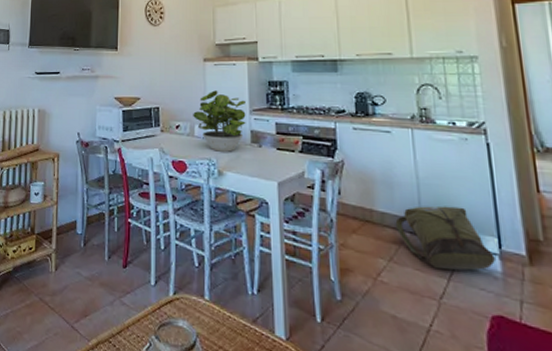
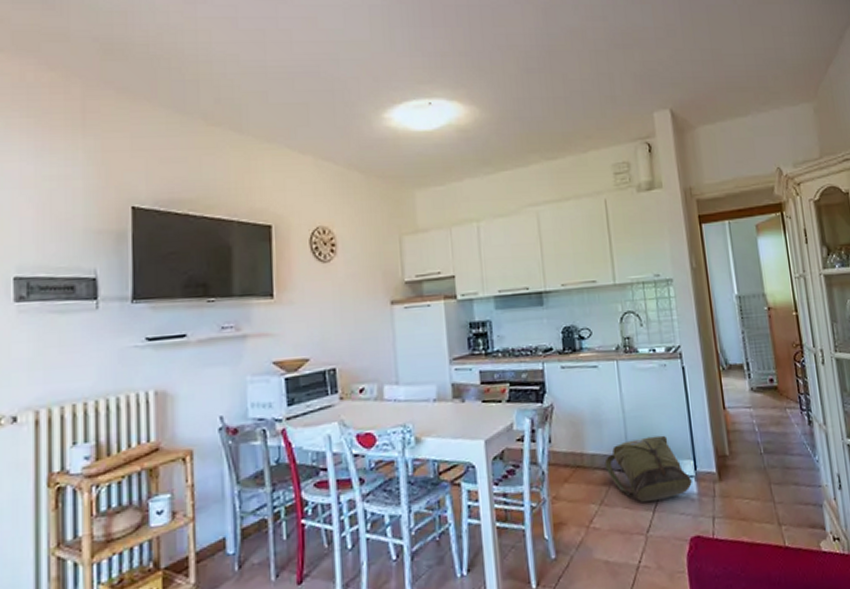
potted plant: present [193,90,246,152] -> none [380,339,446,415]

